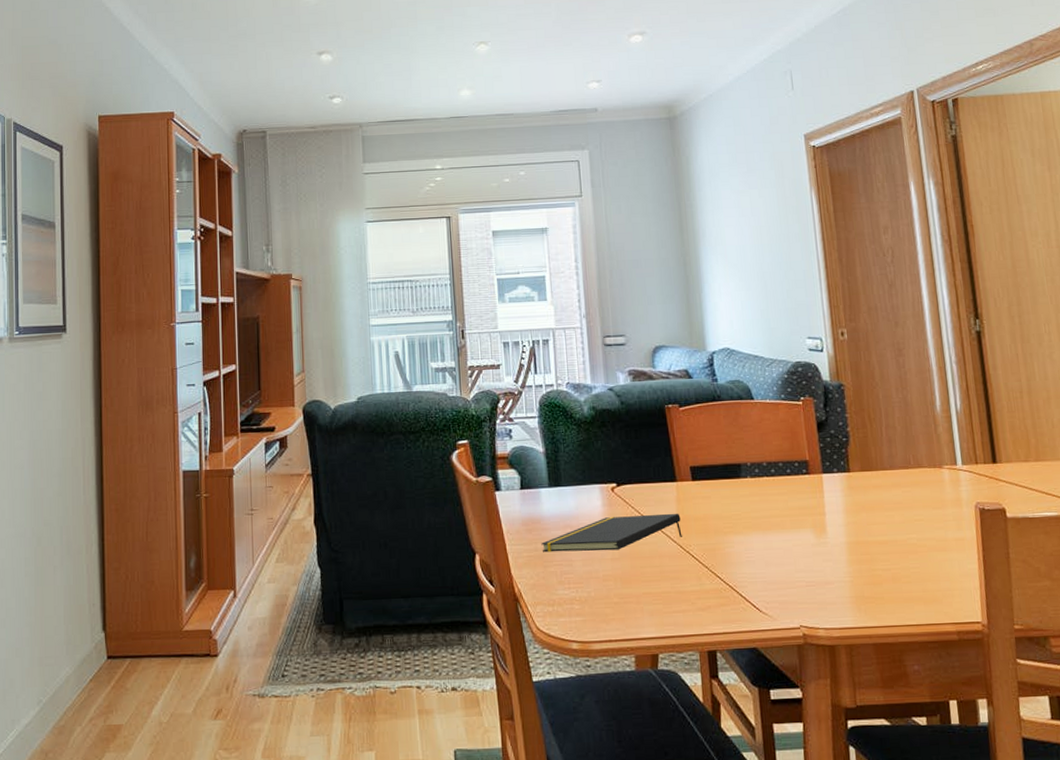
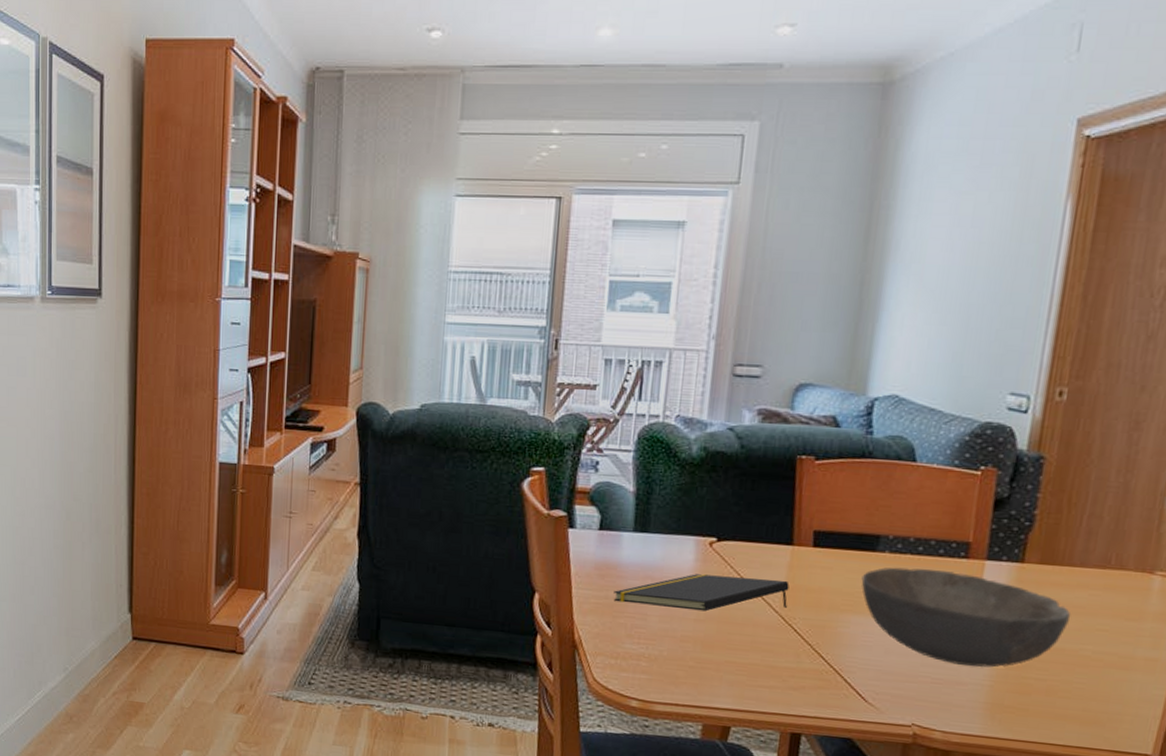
bowl: none [734,487,894,567] -> present [861,567,1071,668]

